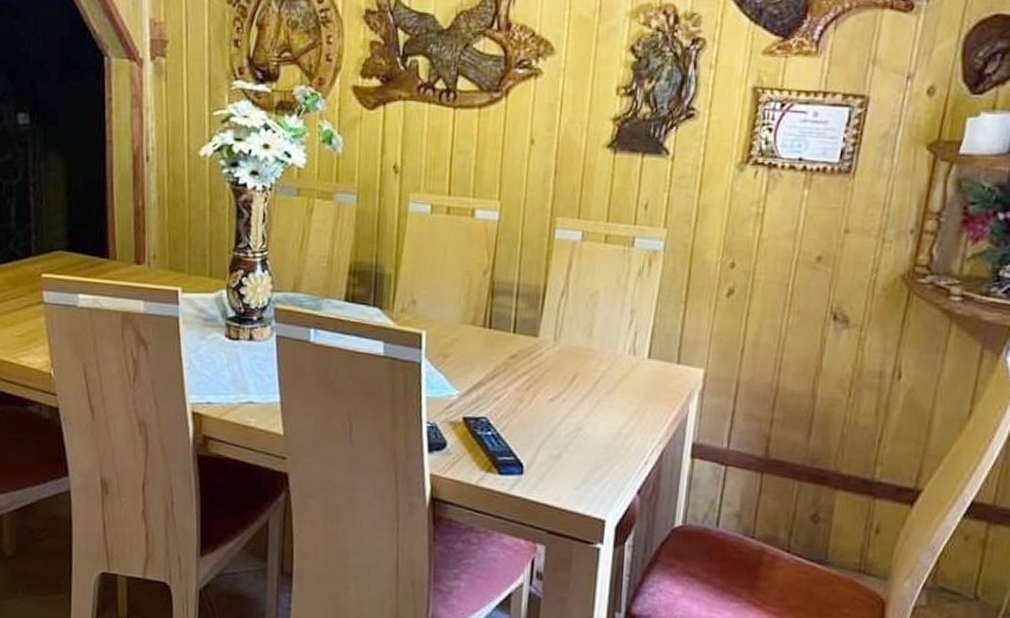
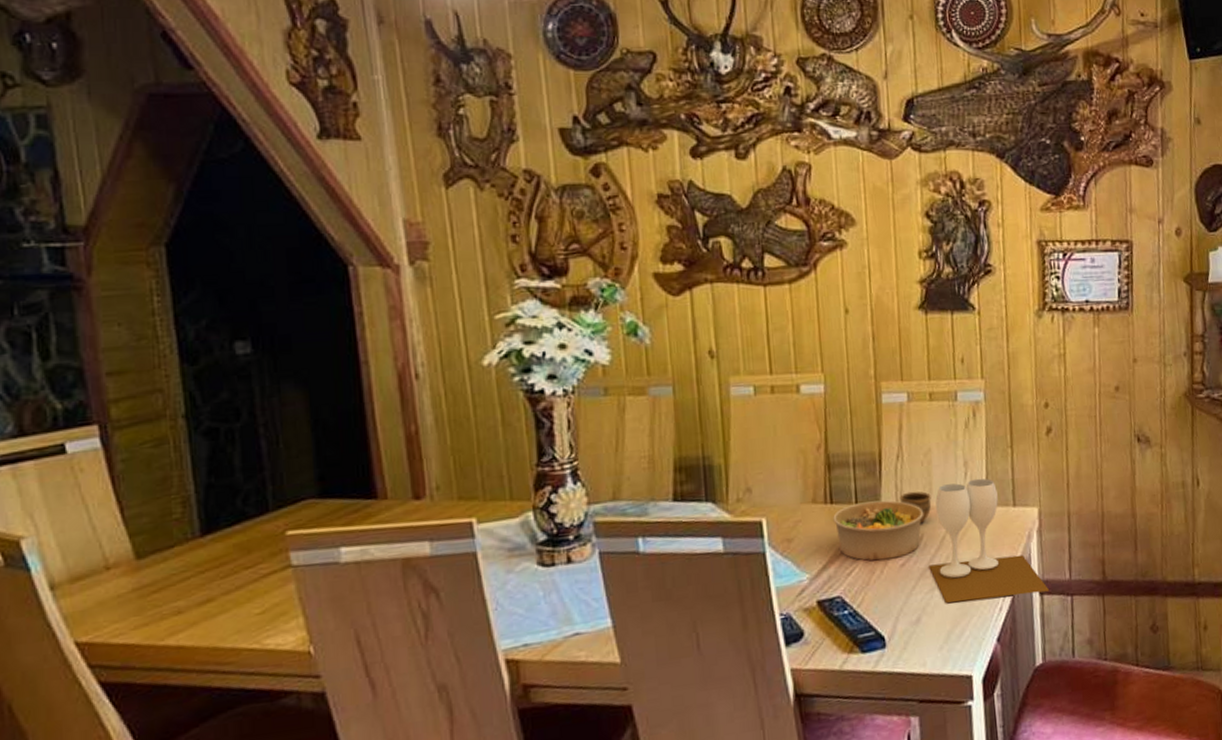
bowl: none [489,332,580,392] -> present [833,500,923,561]
cup: none [558,330,591,364] -> present [899,491,932,524]
wineglass: none [578,328,703,456] -> present [929,478,1050,604]

